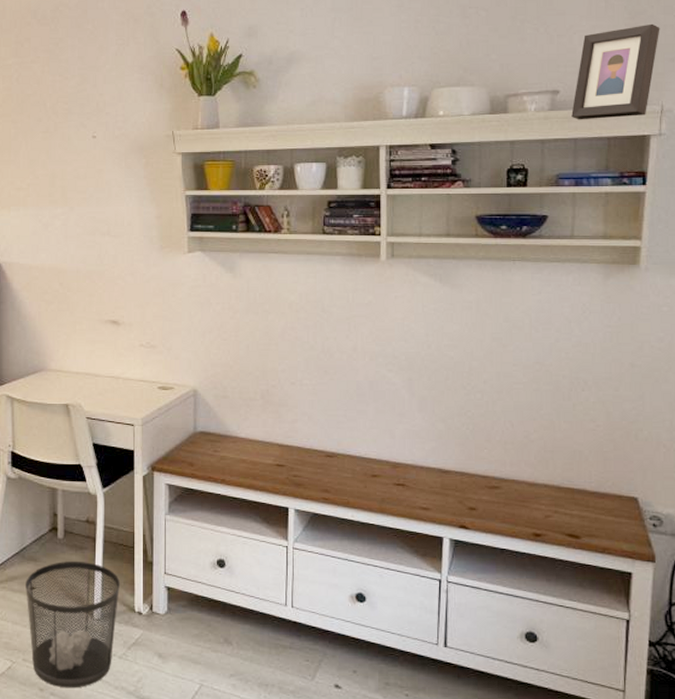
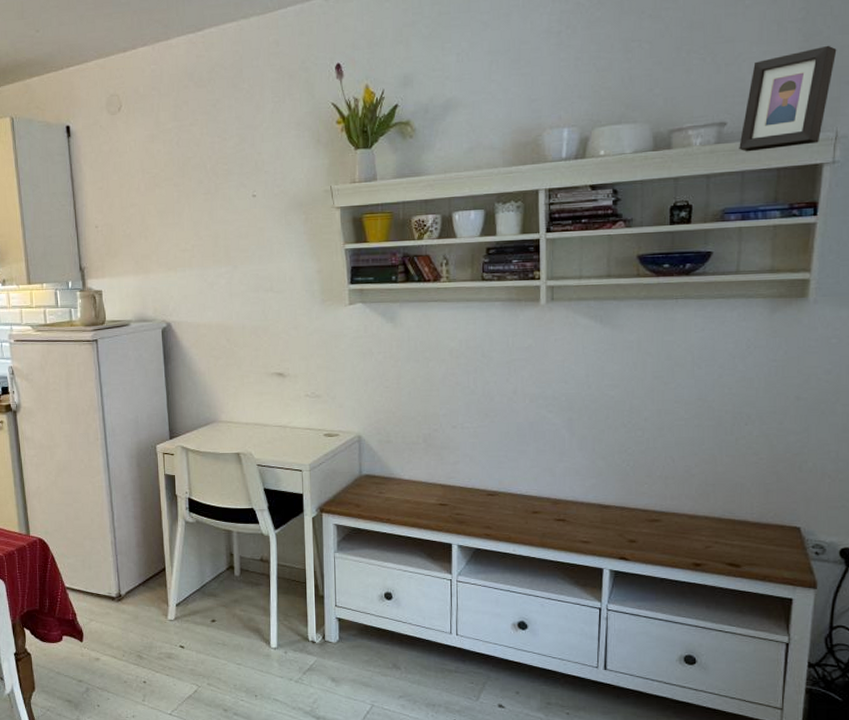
waste bin: present [26,562,121,688] -> none [207,597,295,709]

